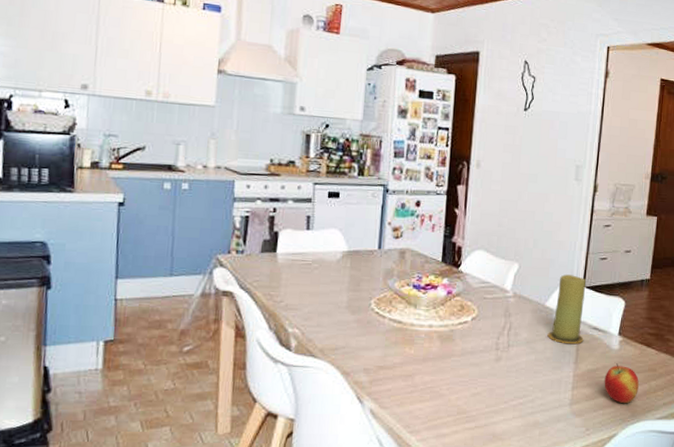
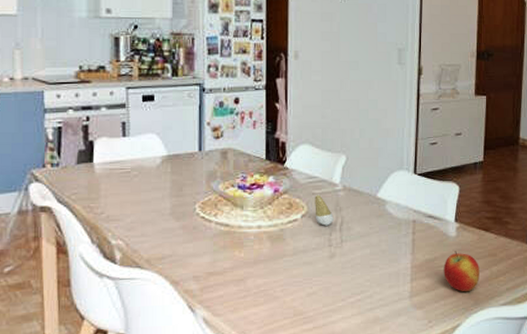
tooth: none [484,299,503,330] -> present [315,194,334,226]
candle: present [547,274,586,344] -> none [381,163,419,234]

